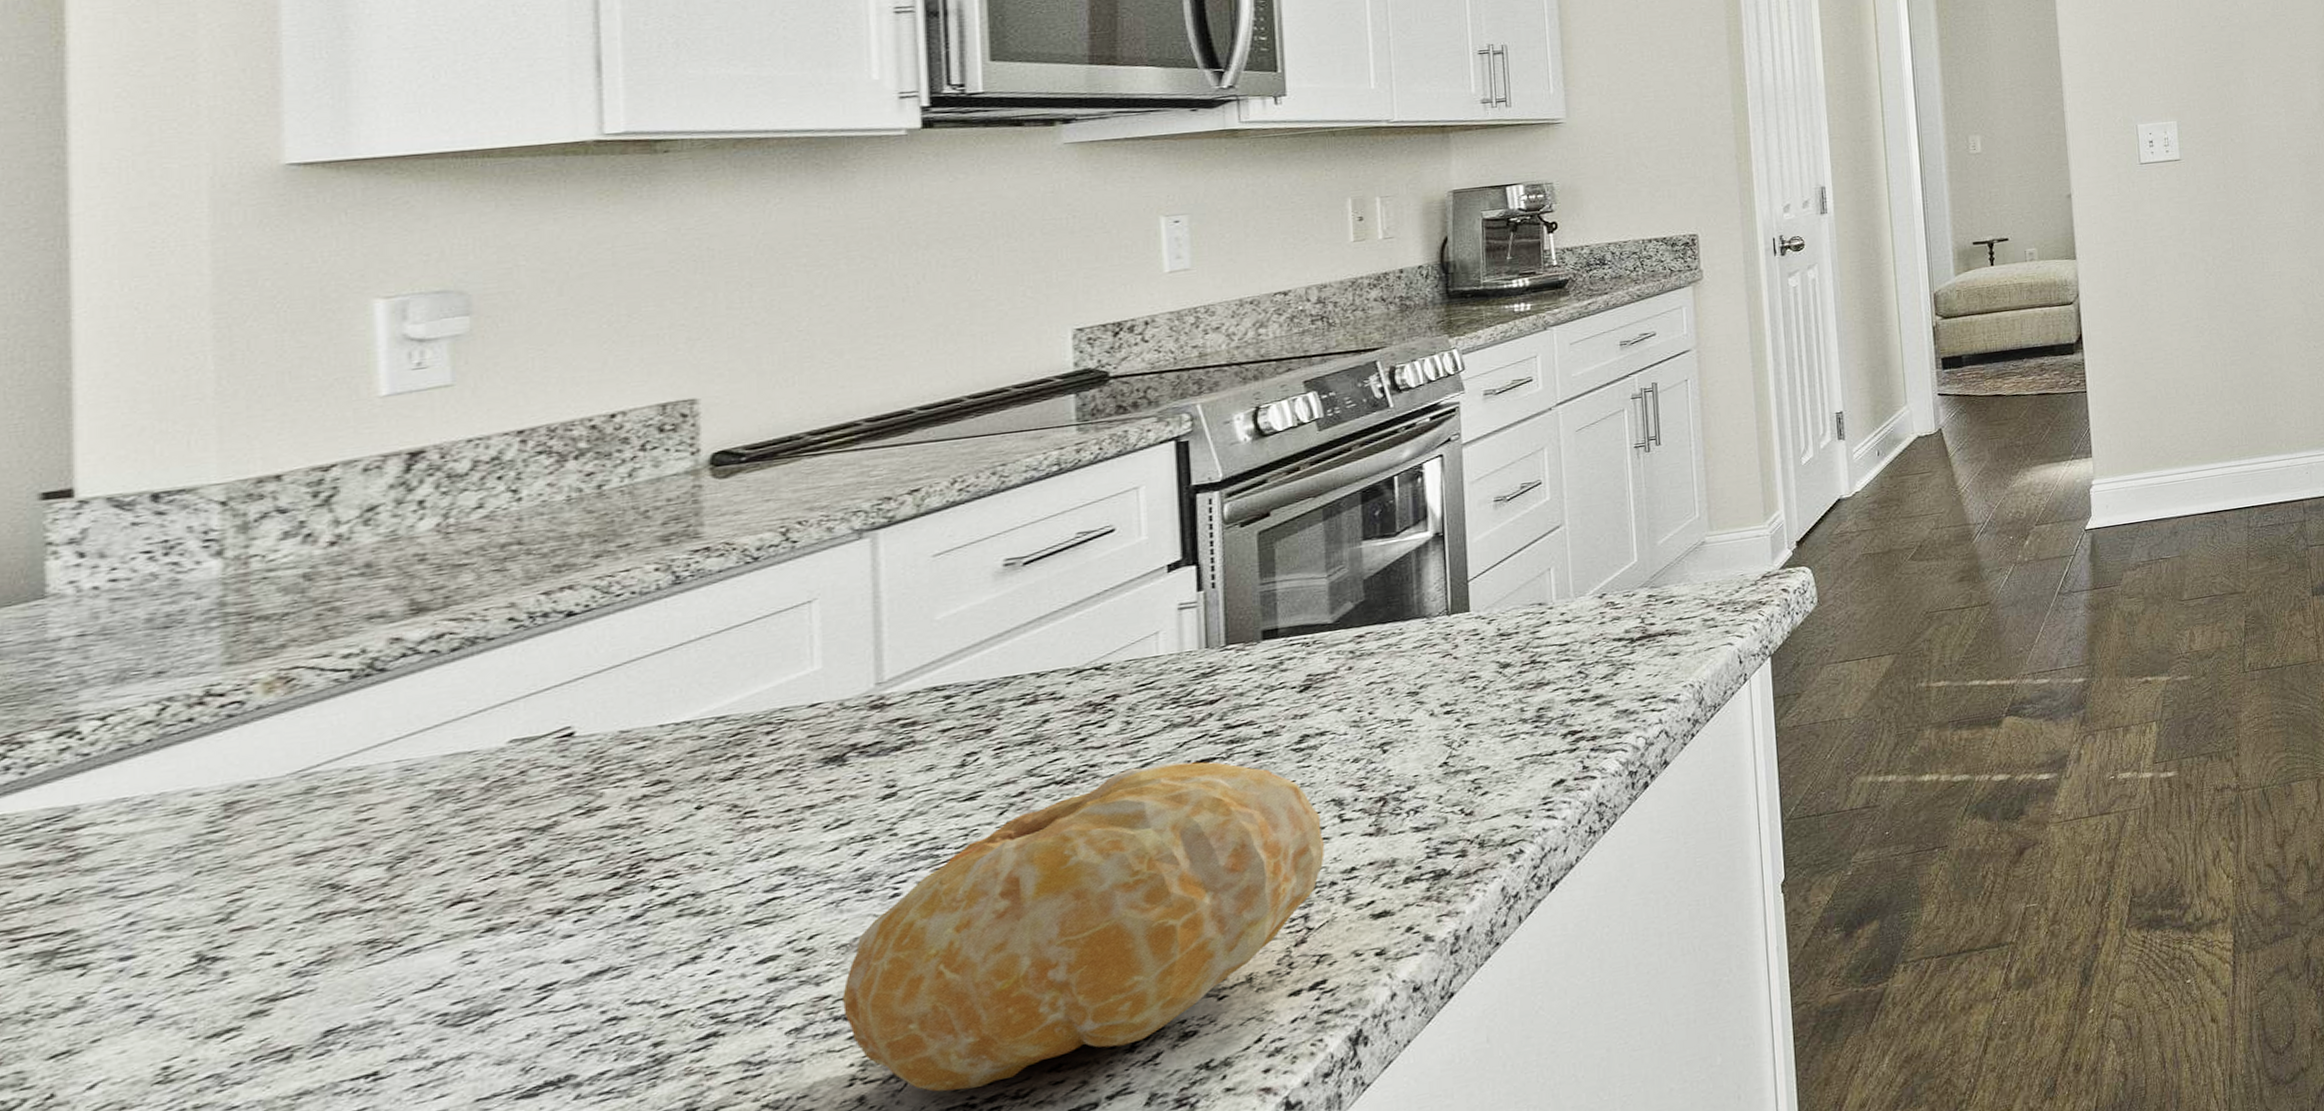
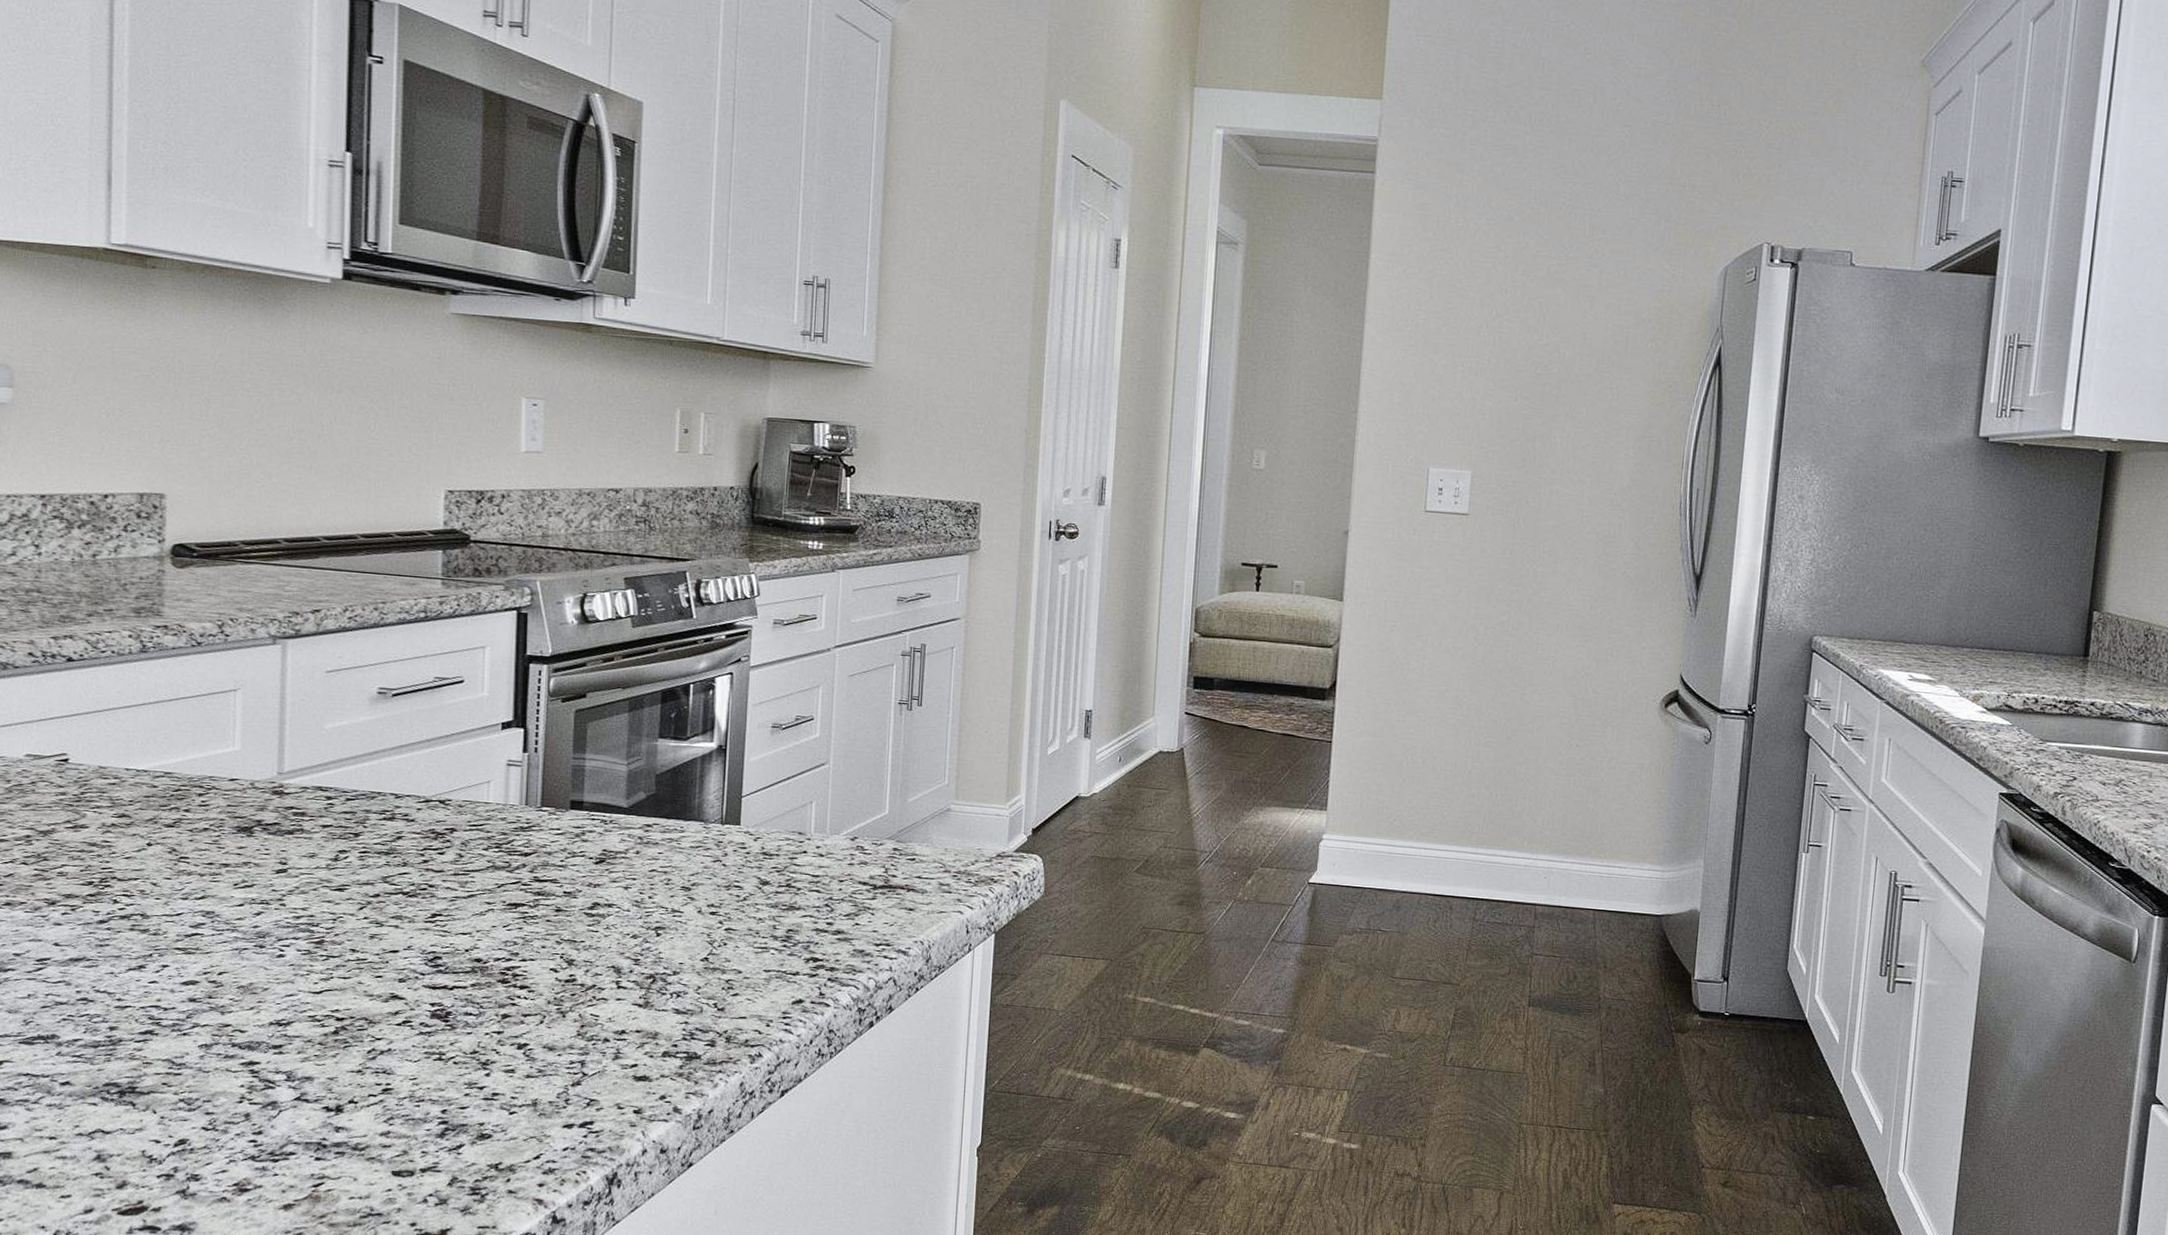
fruit: present [843,762,1325,1092] -> none [239,896,602,1133]

